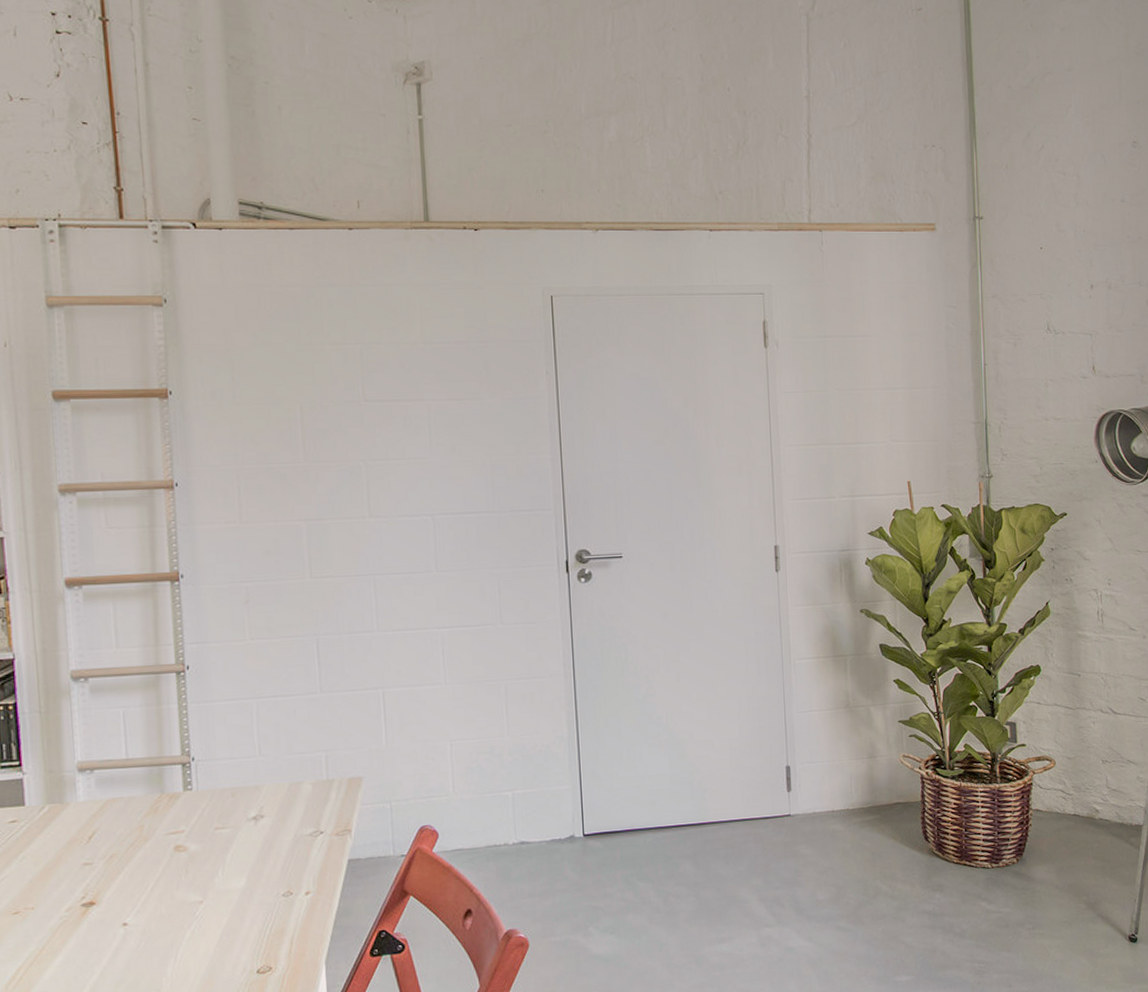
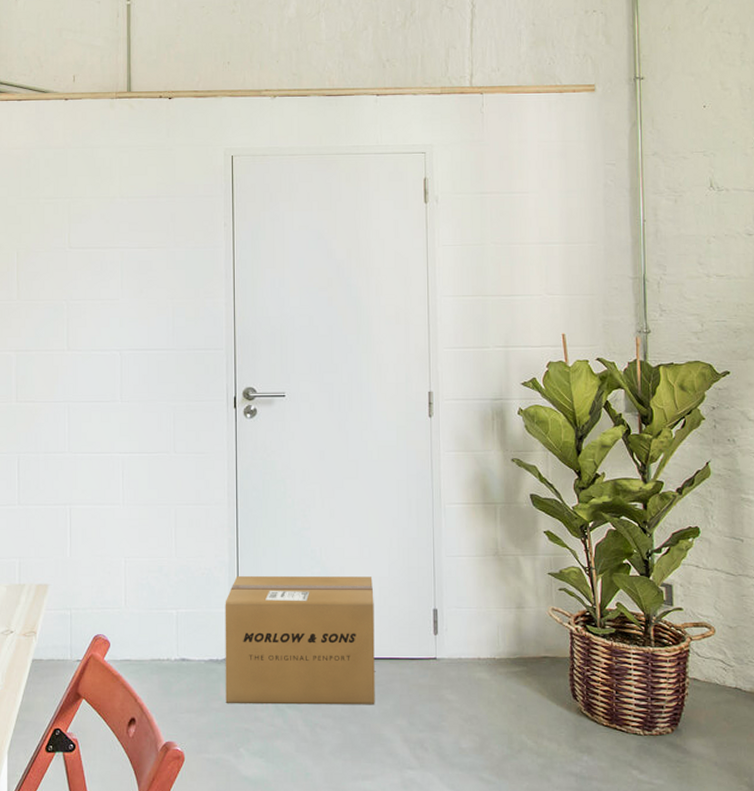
box: none [565,739,730,883] -> present [225,576,375,705]

